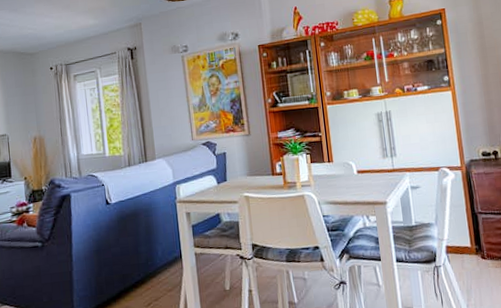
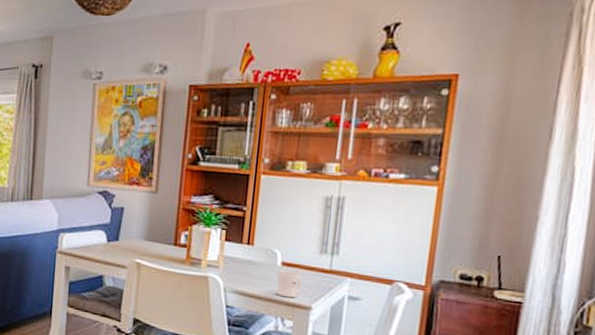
mug: none [355,176,376,199] -> present [276,269,303,298]

